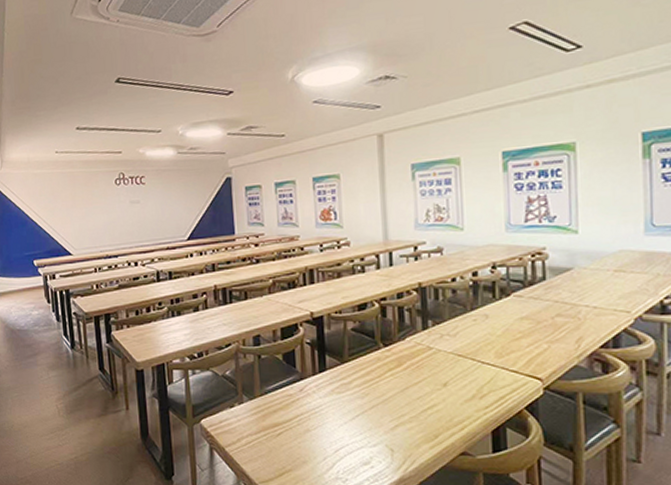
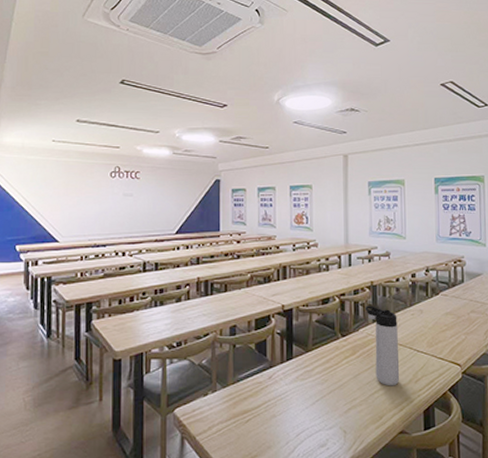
thermos bottle: none [411,311,460,402] -> present [364,305,400,386]

